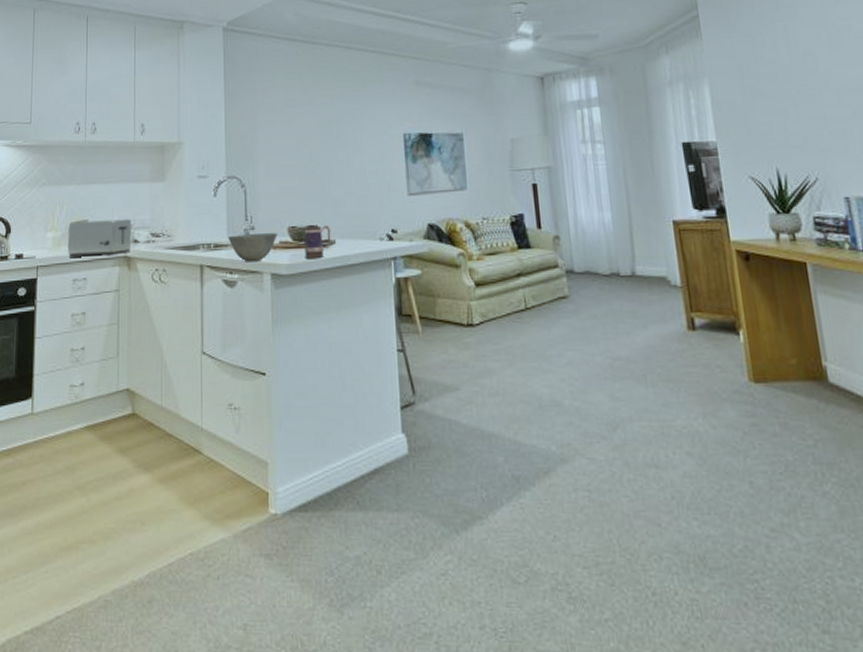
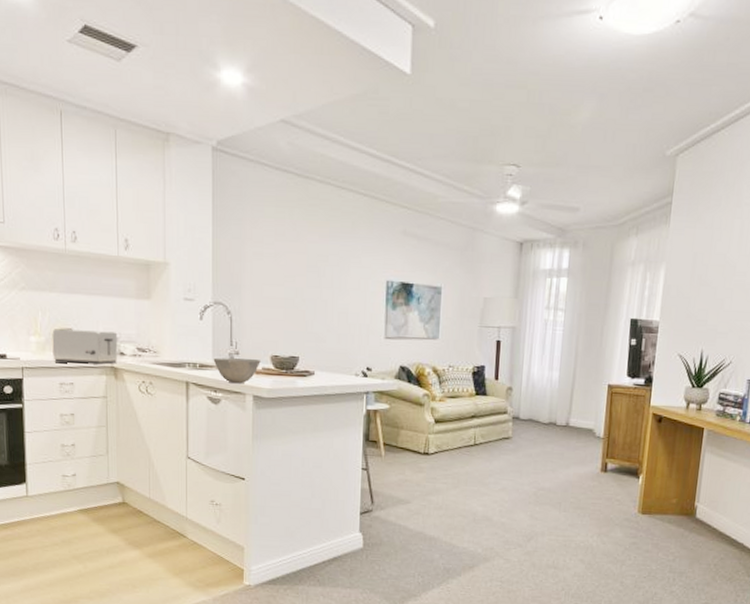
mug: present [304,225,331,260] -> none [285,357,311,387]

